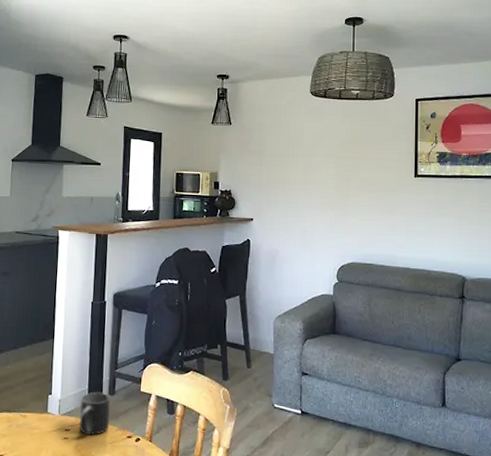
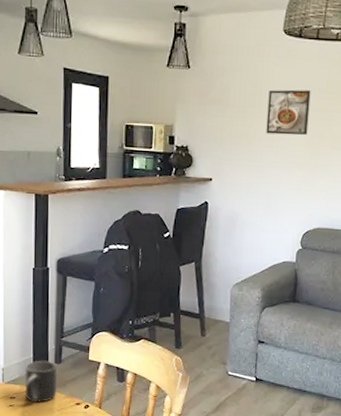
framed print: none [299,140,338,180] -> present [266,89,311,136]

